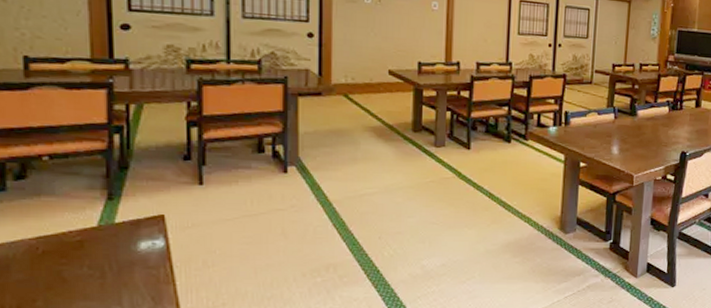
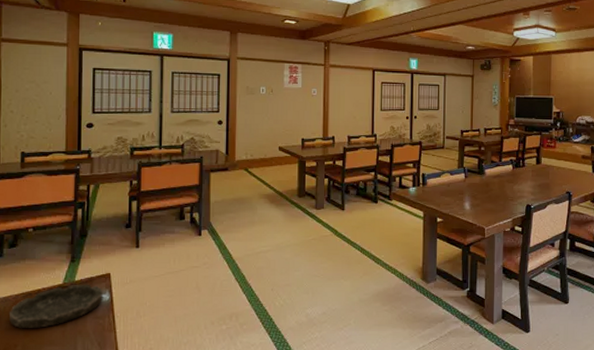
ashtray: none [20,227,155,279] -> present [8,284,103,328]

